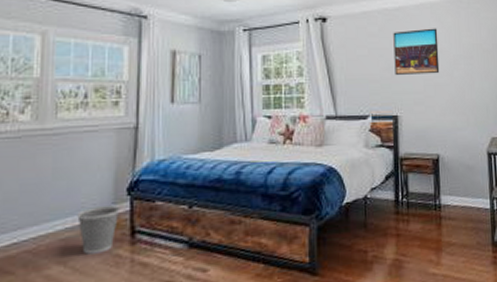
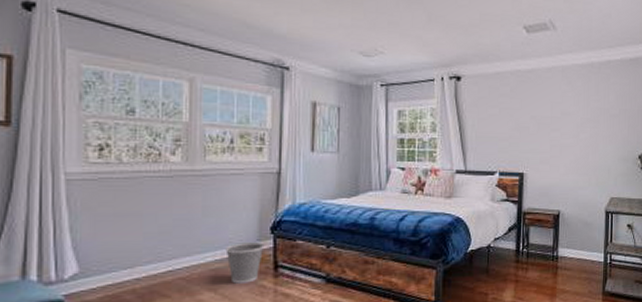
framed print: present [393,28,440,75] -> none [523,91,567,136]

